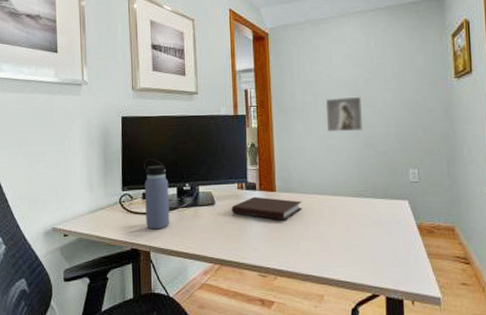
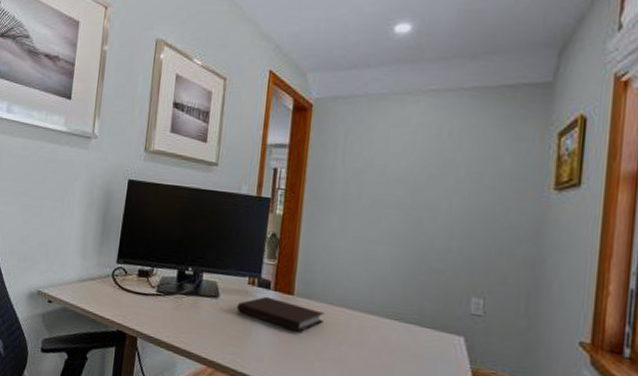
water bottle: present [143,158,170,230] -> none [137,231,170,315]
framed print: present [325,96,362,132] -> none [369,193,420,240]

